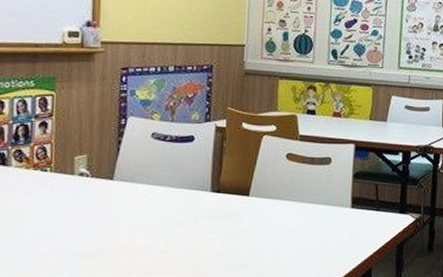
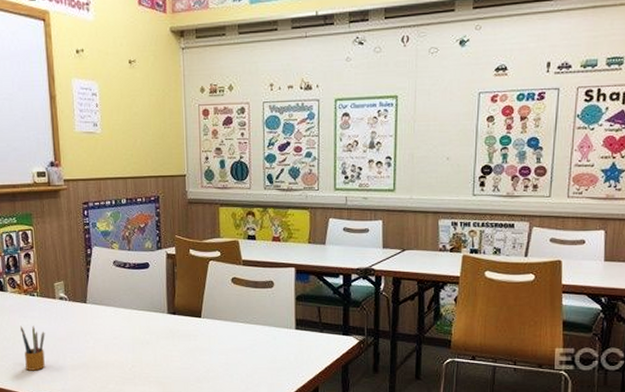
pencil box: none [23,206,55,261] -> present [20,326,45,371]

